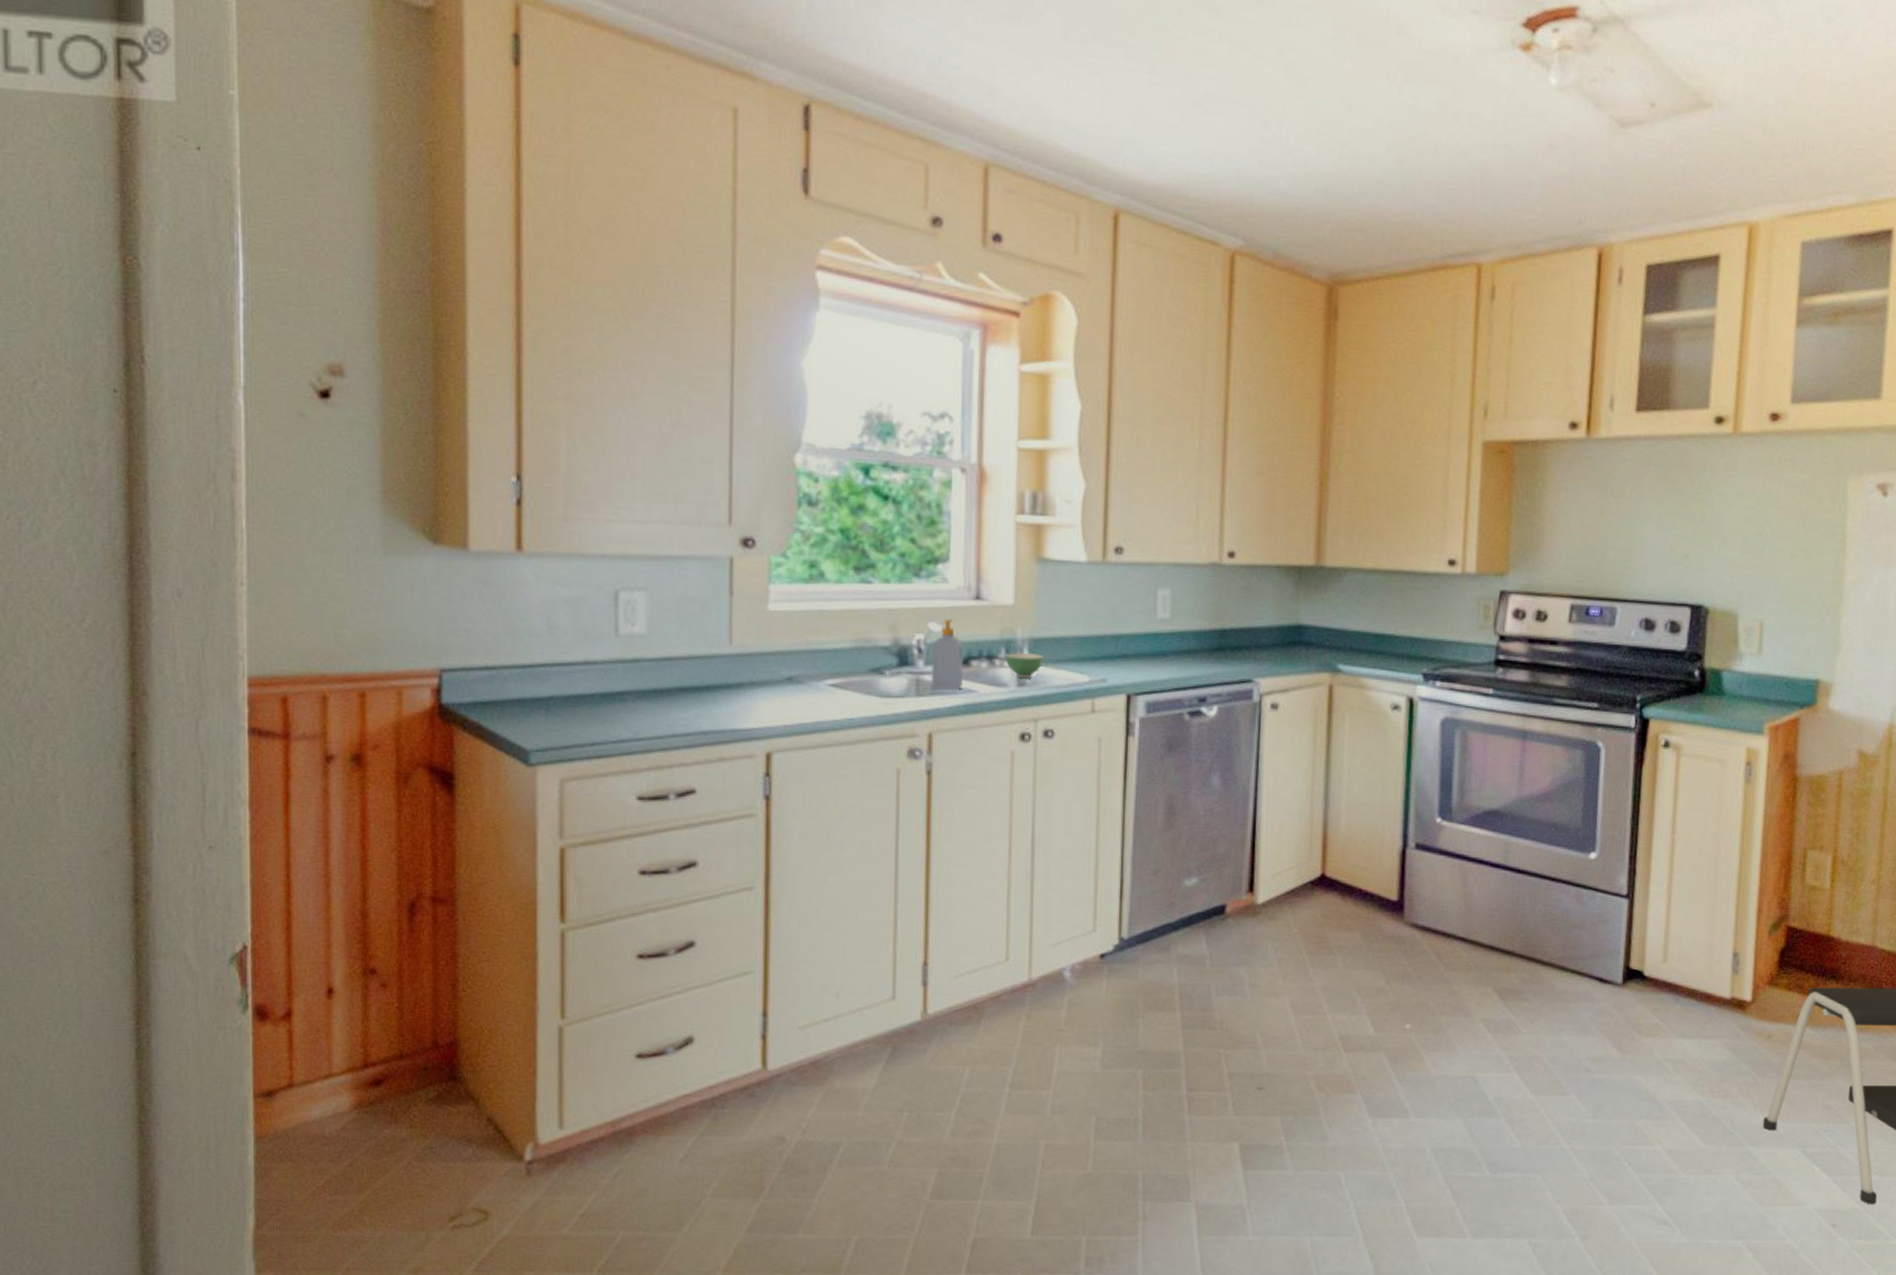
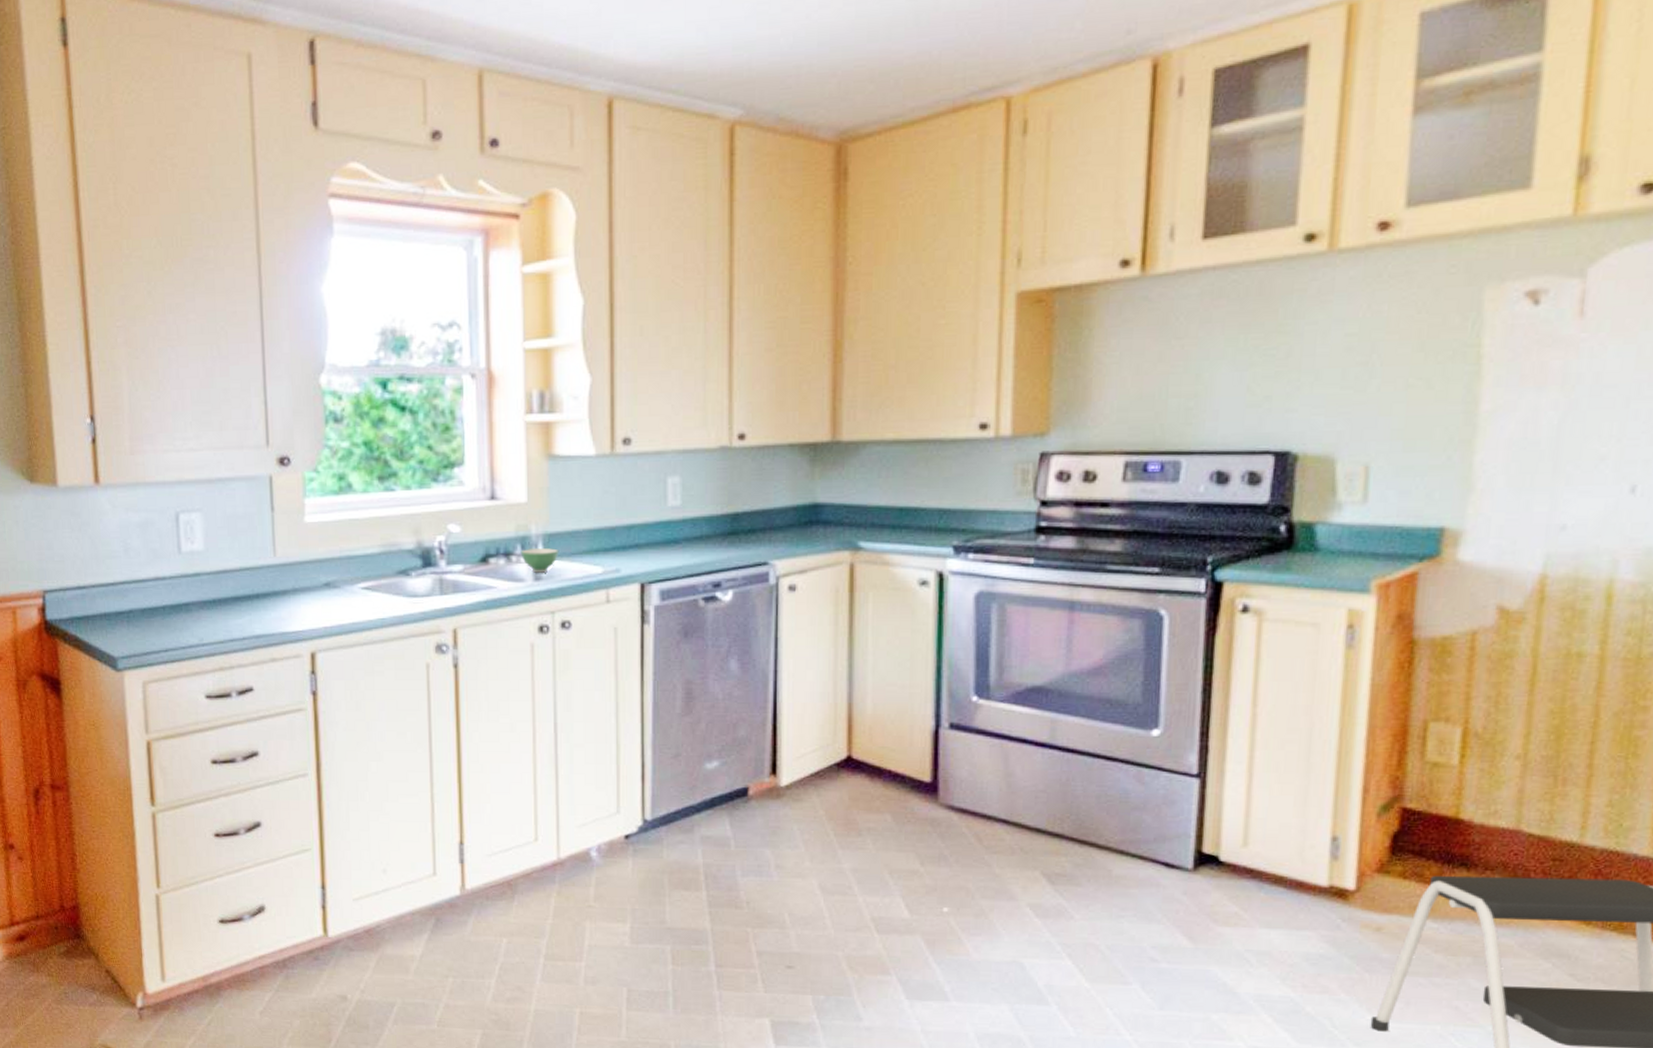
soap bottle: present [930,619,964,691] -> none [451,520,483,589]

